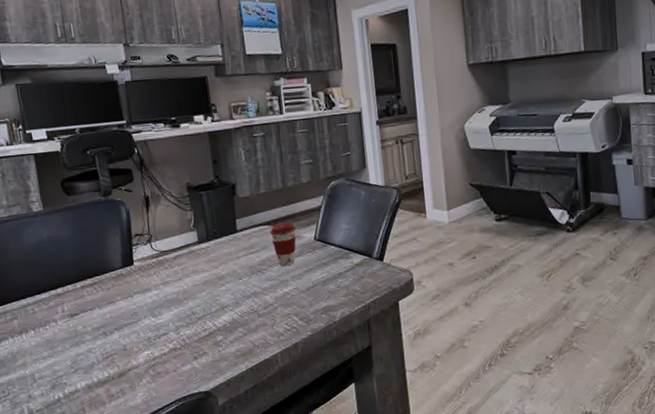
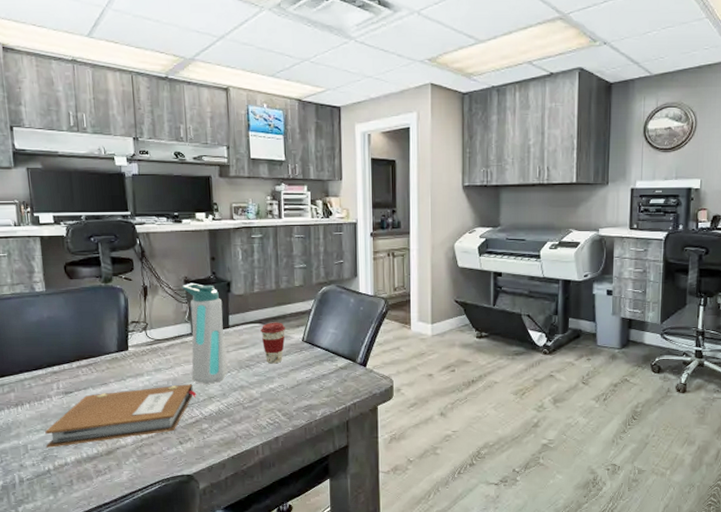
notebook: none [51,295,209,375] -> present [44,384,197,448]
water bottle: none [184,188,240,294] -> present [181,282,228,384]

